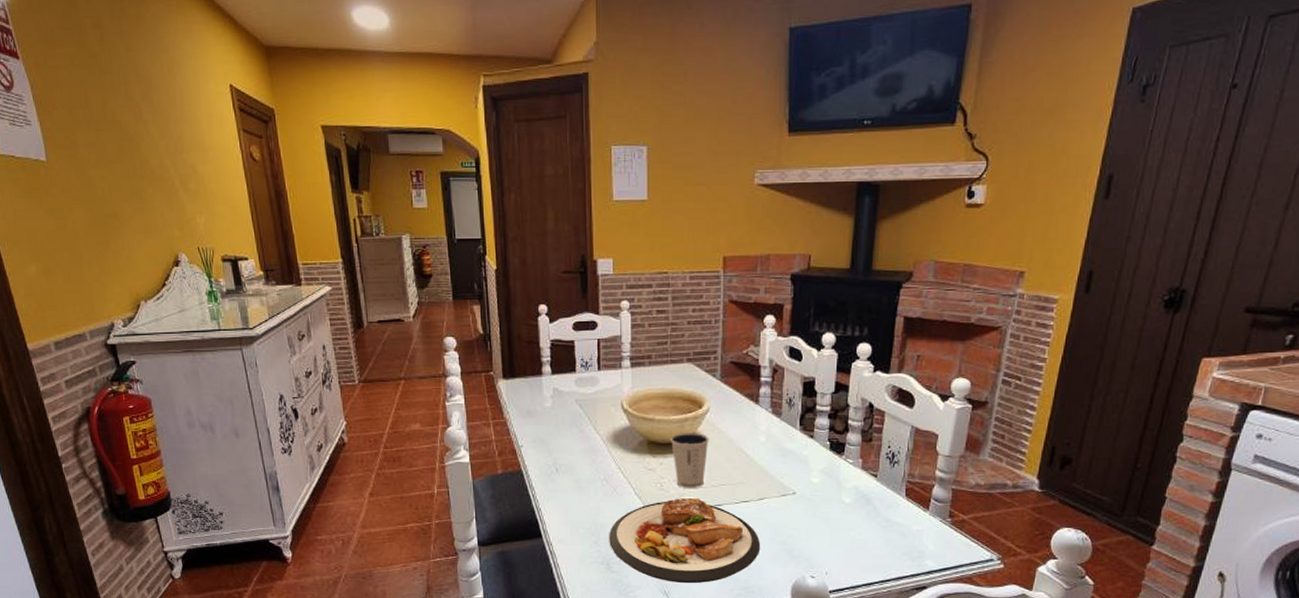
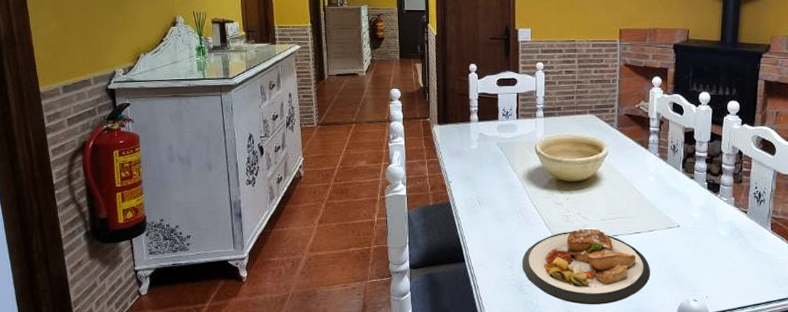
dixie cup: present [670,433,709,489] -> none [575,173,608,221]

